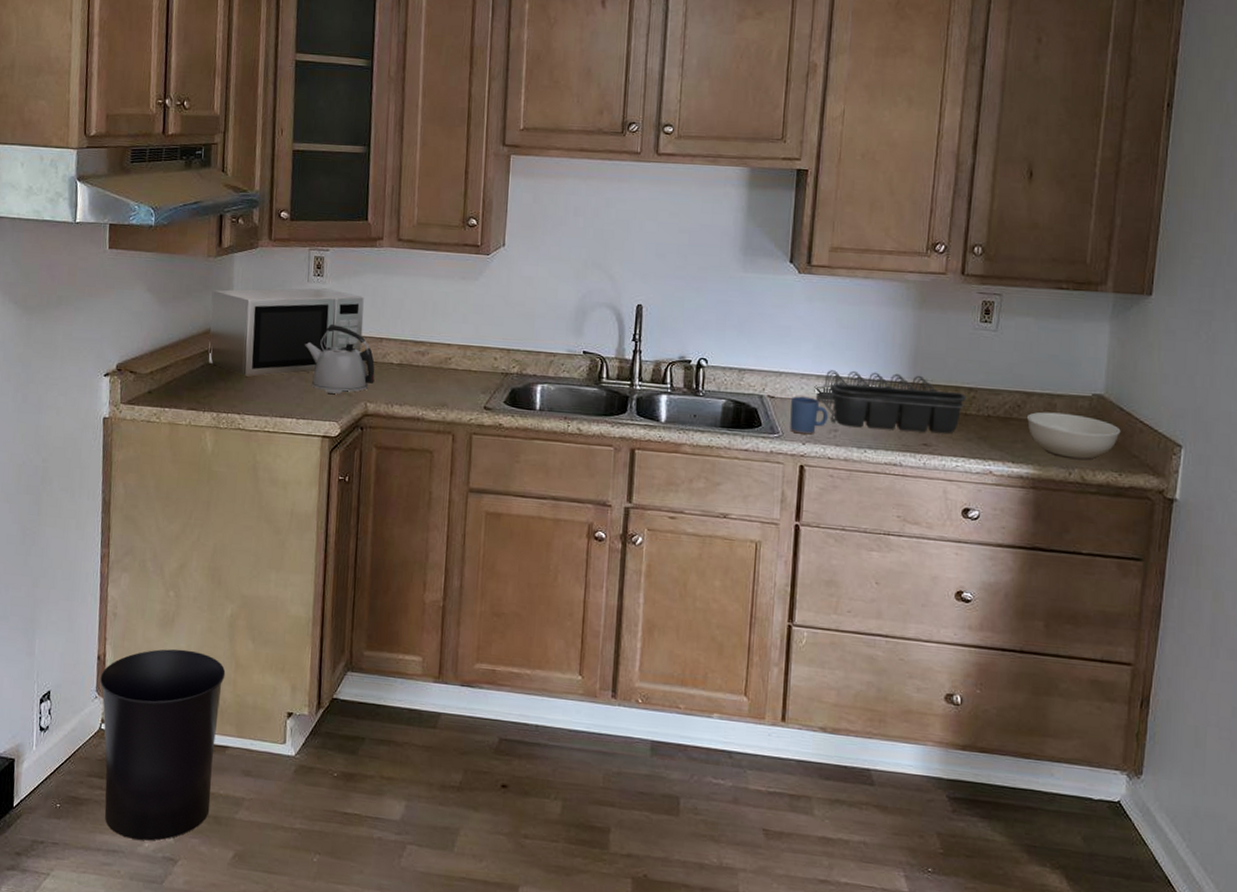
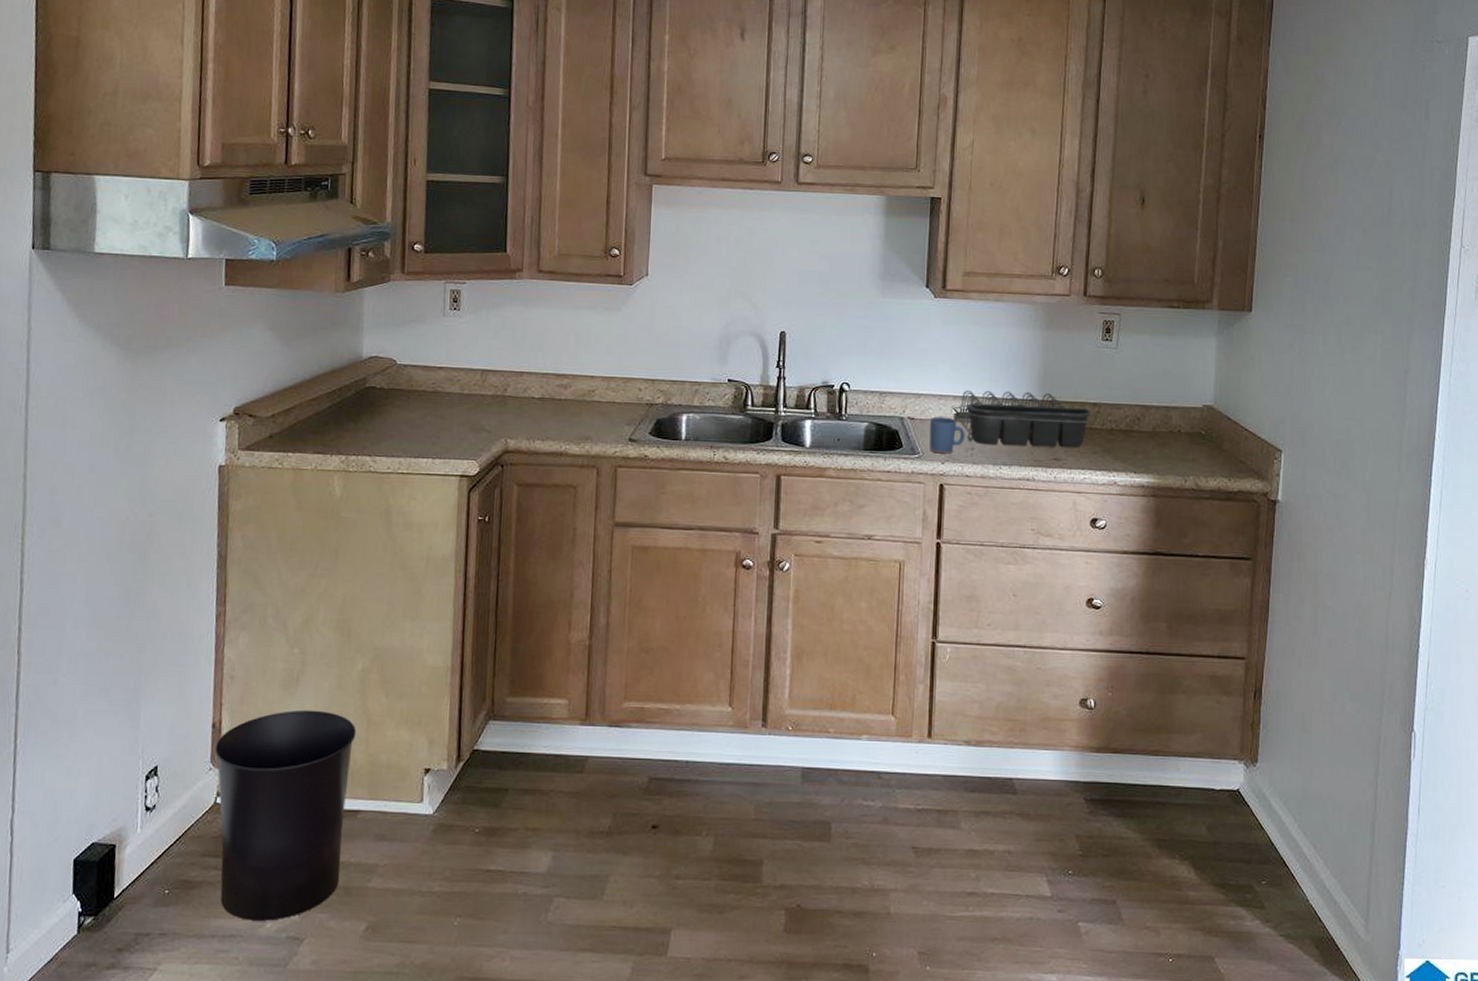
microwave: present [209,288,364,377] -> none [336,322,504,416]
kettle: present [305,324,375,394] -> none [441,358,516,431]
bowl: present [1026,411,1121,461] -> none [1145,423,1229,468]

